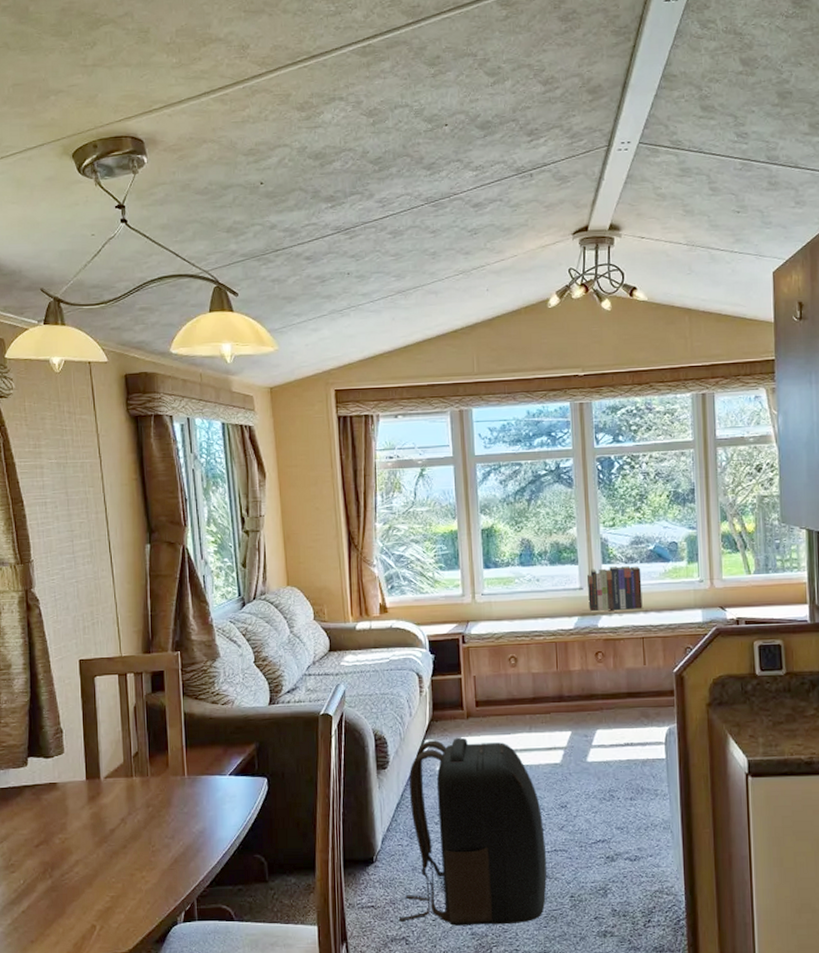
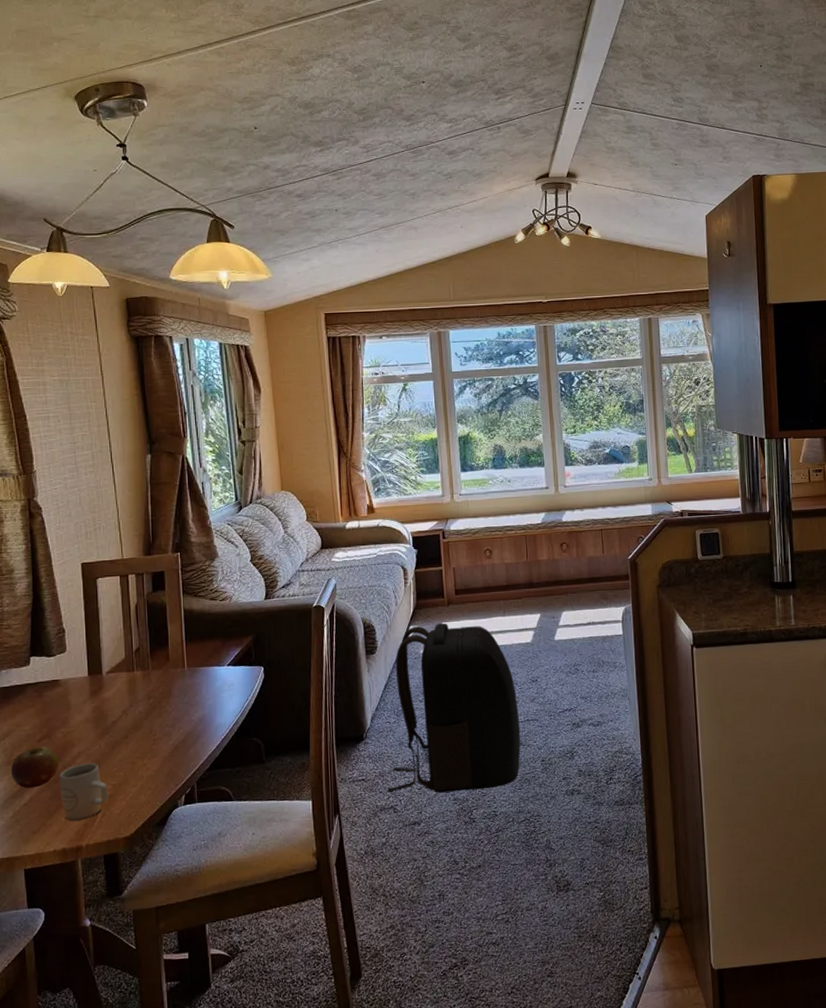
fruit: none [8,852,57,896] -> present [10,746,59,789]
mug: none [57,872,107,932] -> present [59,762,109,821]
books: present [587,566,643,611] -> none [553,467,601,507]

